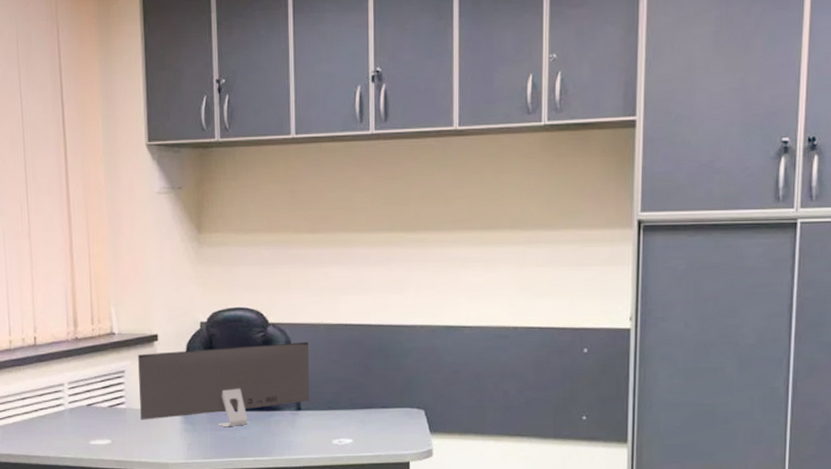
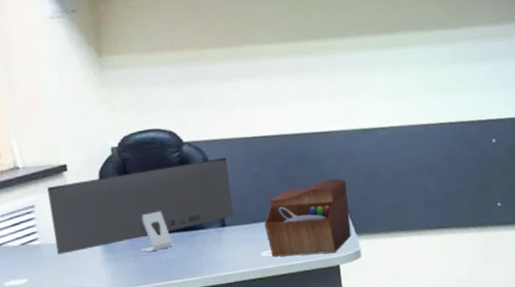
sewing box: none [339,374,425,450] -> present [264,178,352,258]

